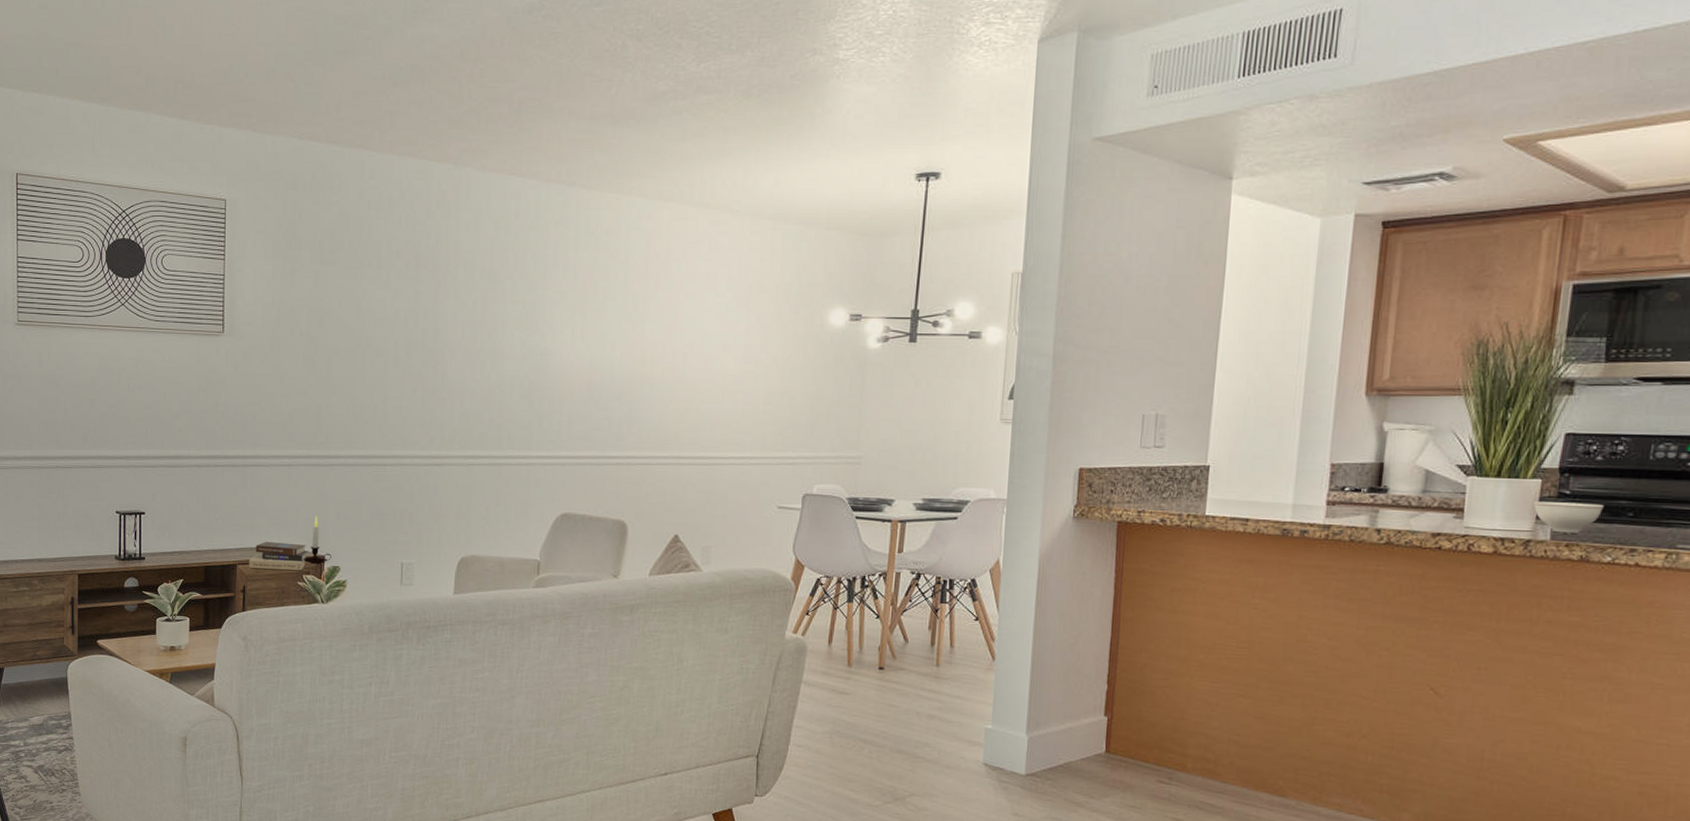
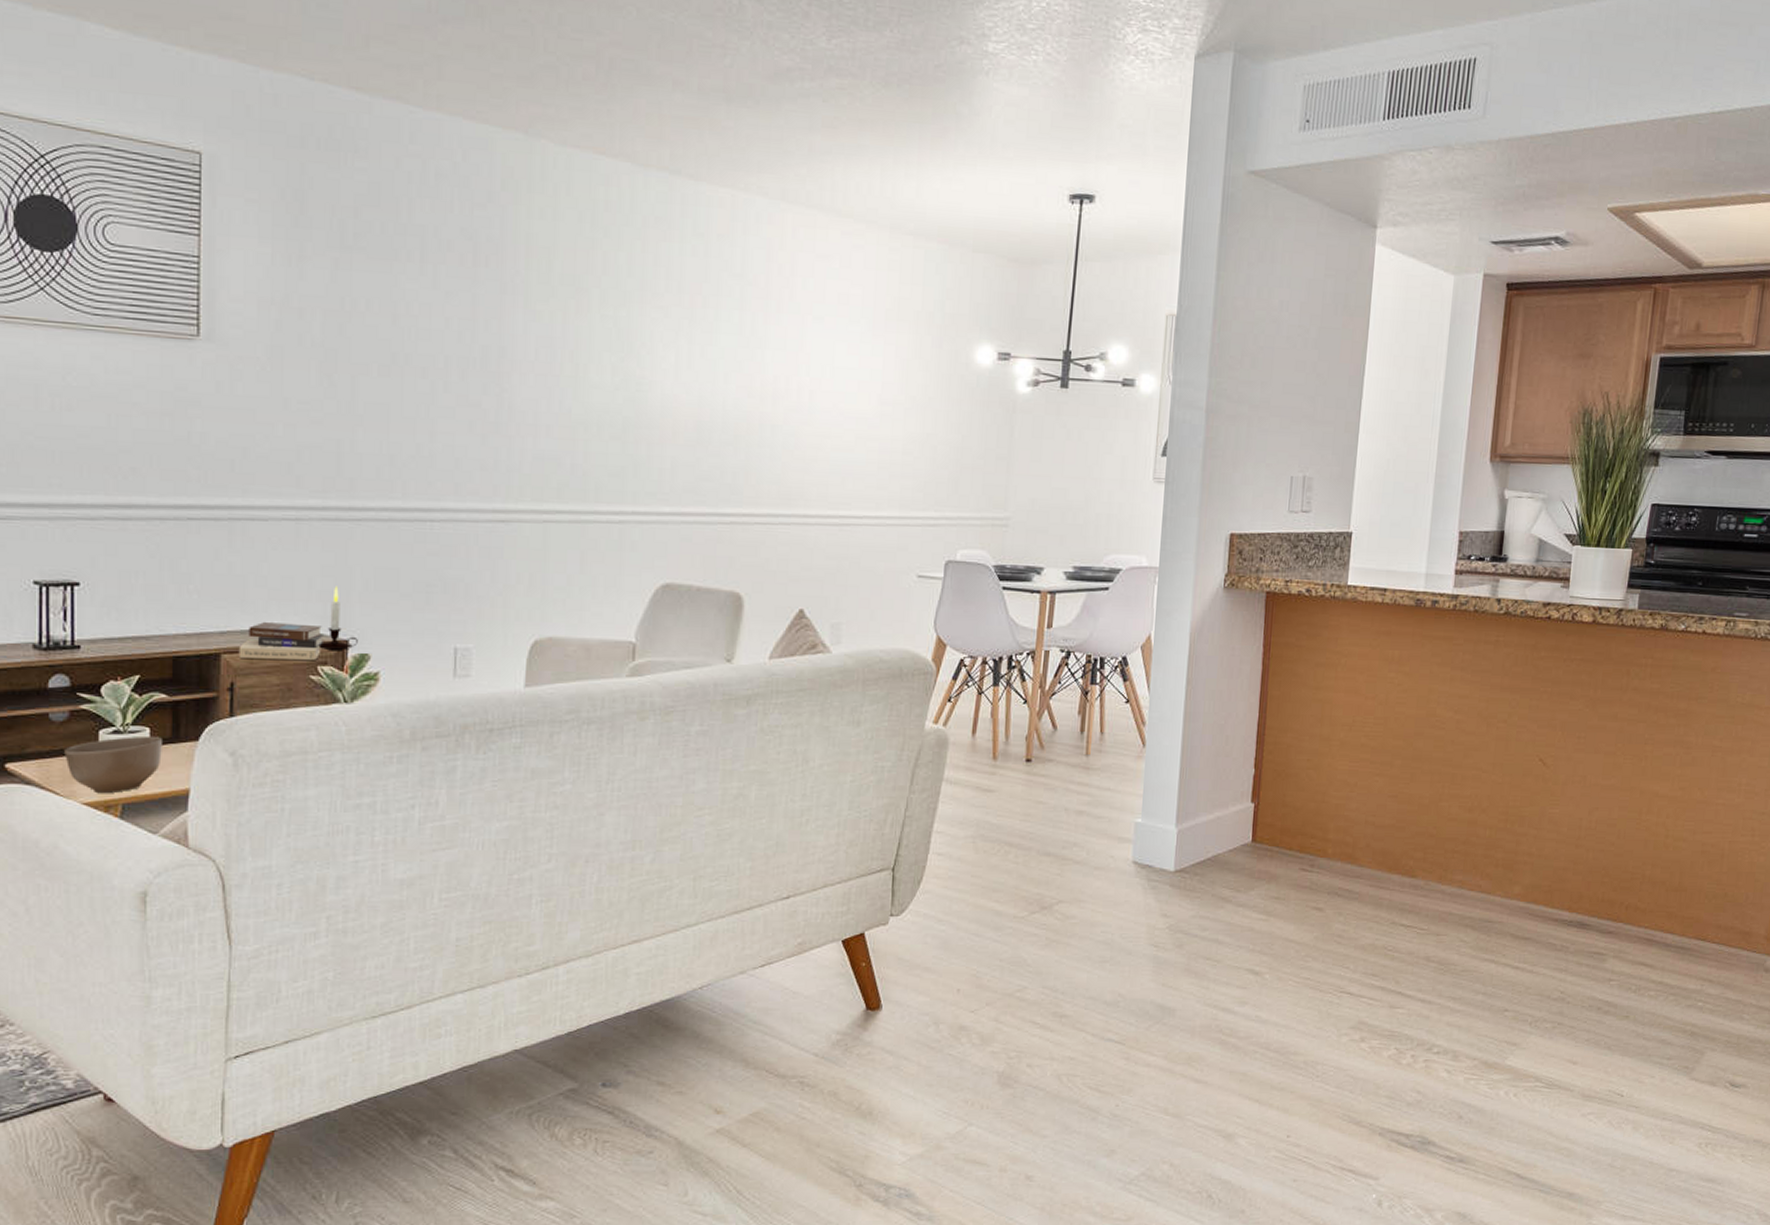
bowl: none [134,623,197,664] -> present [65,735,162,793]
bowl: present [1532,501,1604,534] -> none [1625,571,1680,602]

